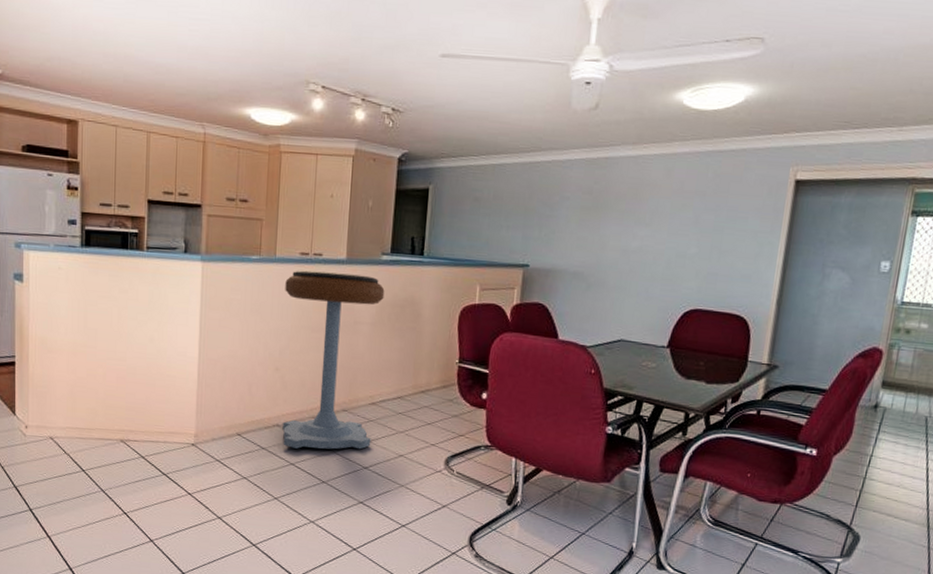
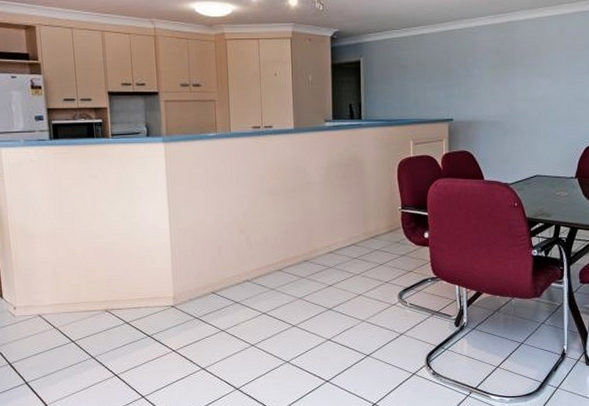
bar stool: present [282,270,385,450] -> none [241,141,332,299]

